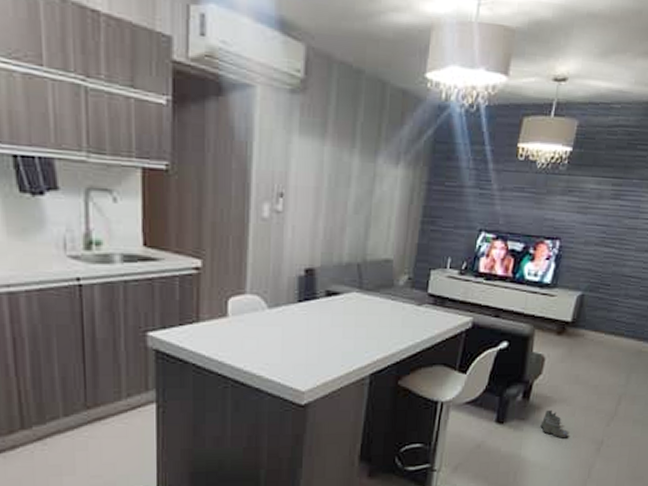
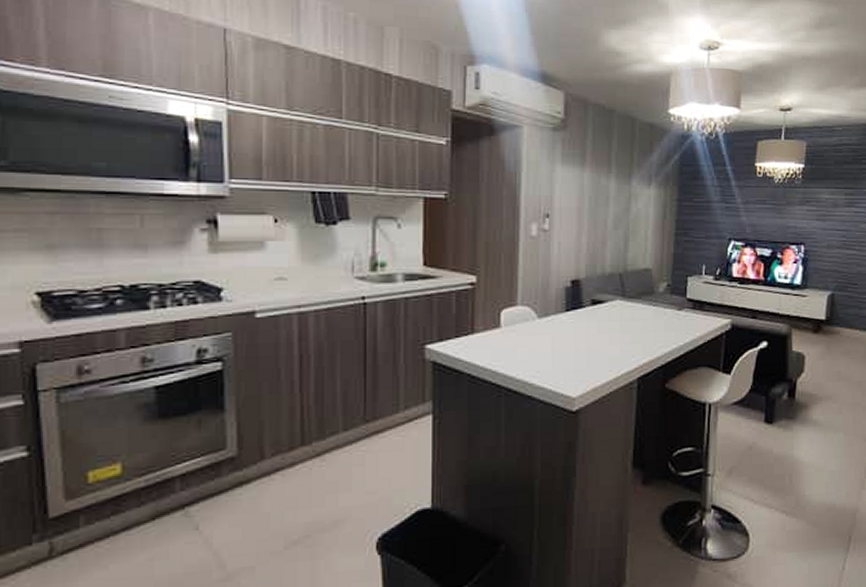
boots: present [540,409,568,438] -> none [809,407,838,437]

